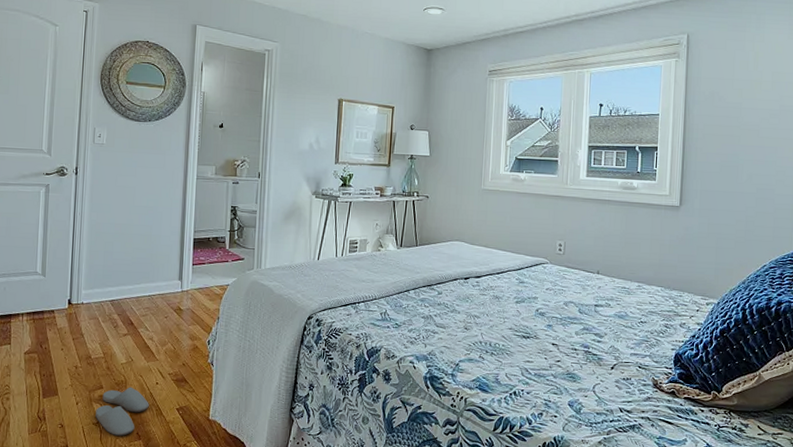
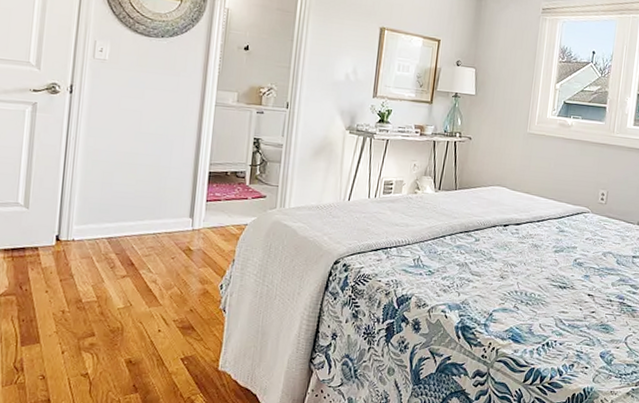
slippers: present [95,387,149,436] -> none [84,334,149,388]

